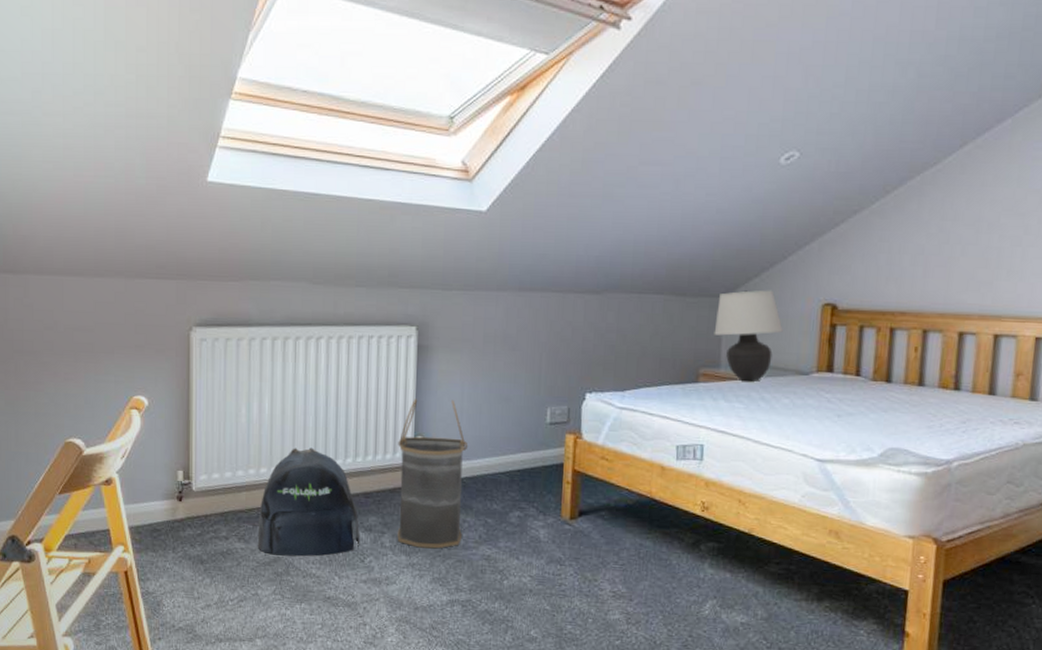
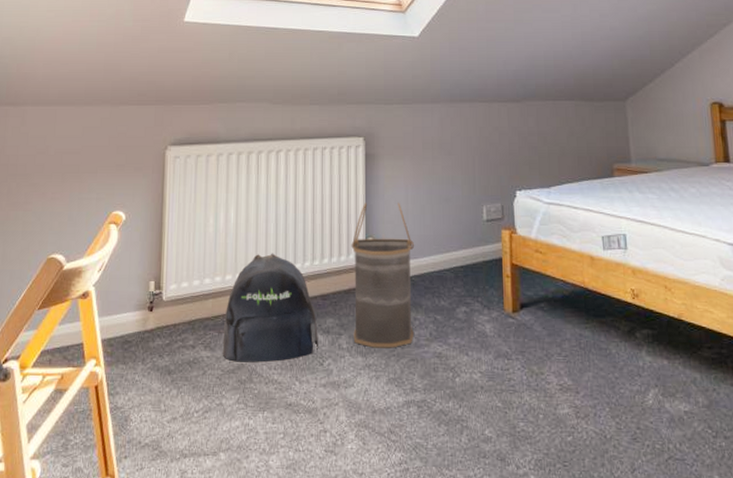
table lamp: present [714,290,783,381] -> none [621,93,681,174]

